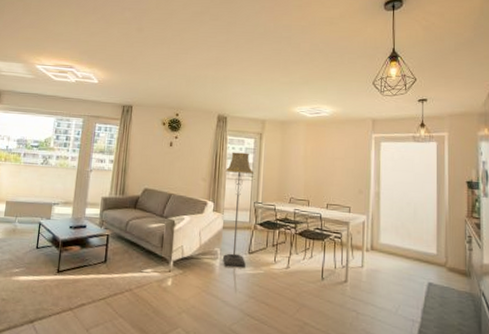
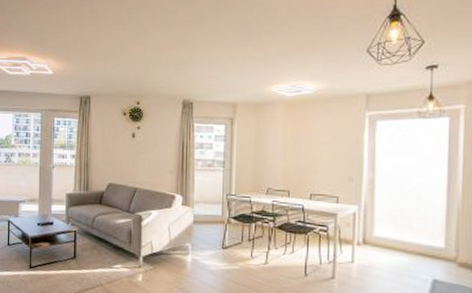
floor lamp: present [223,152,253,268] -> none [194,140,225,263]

